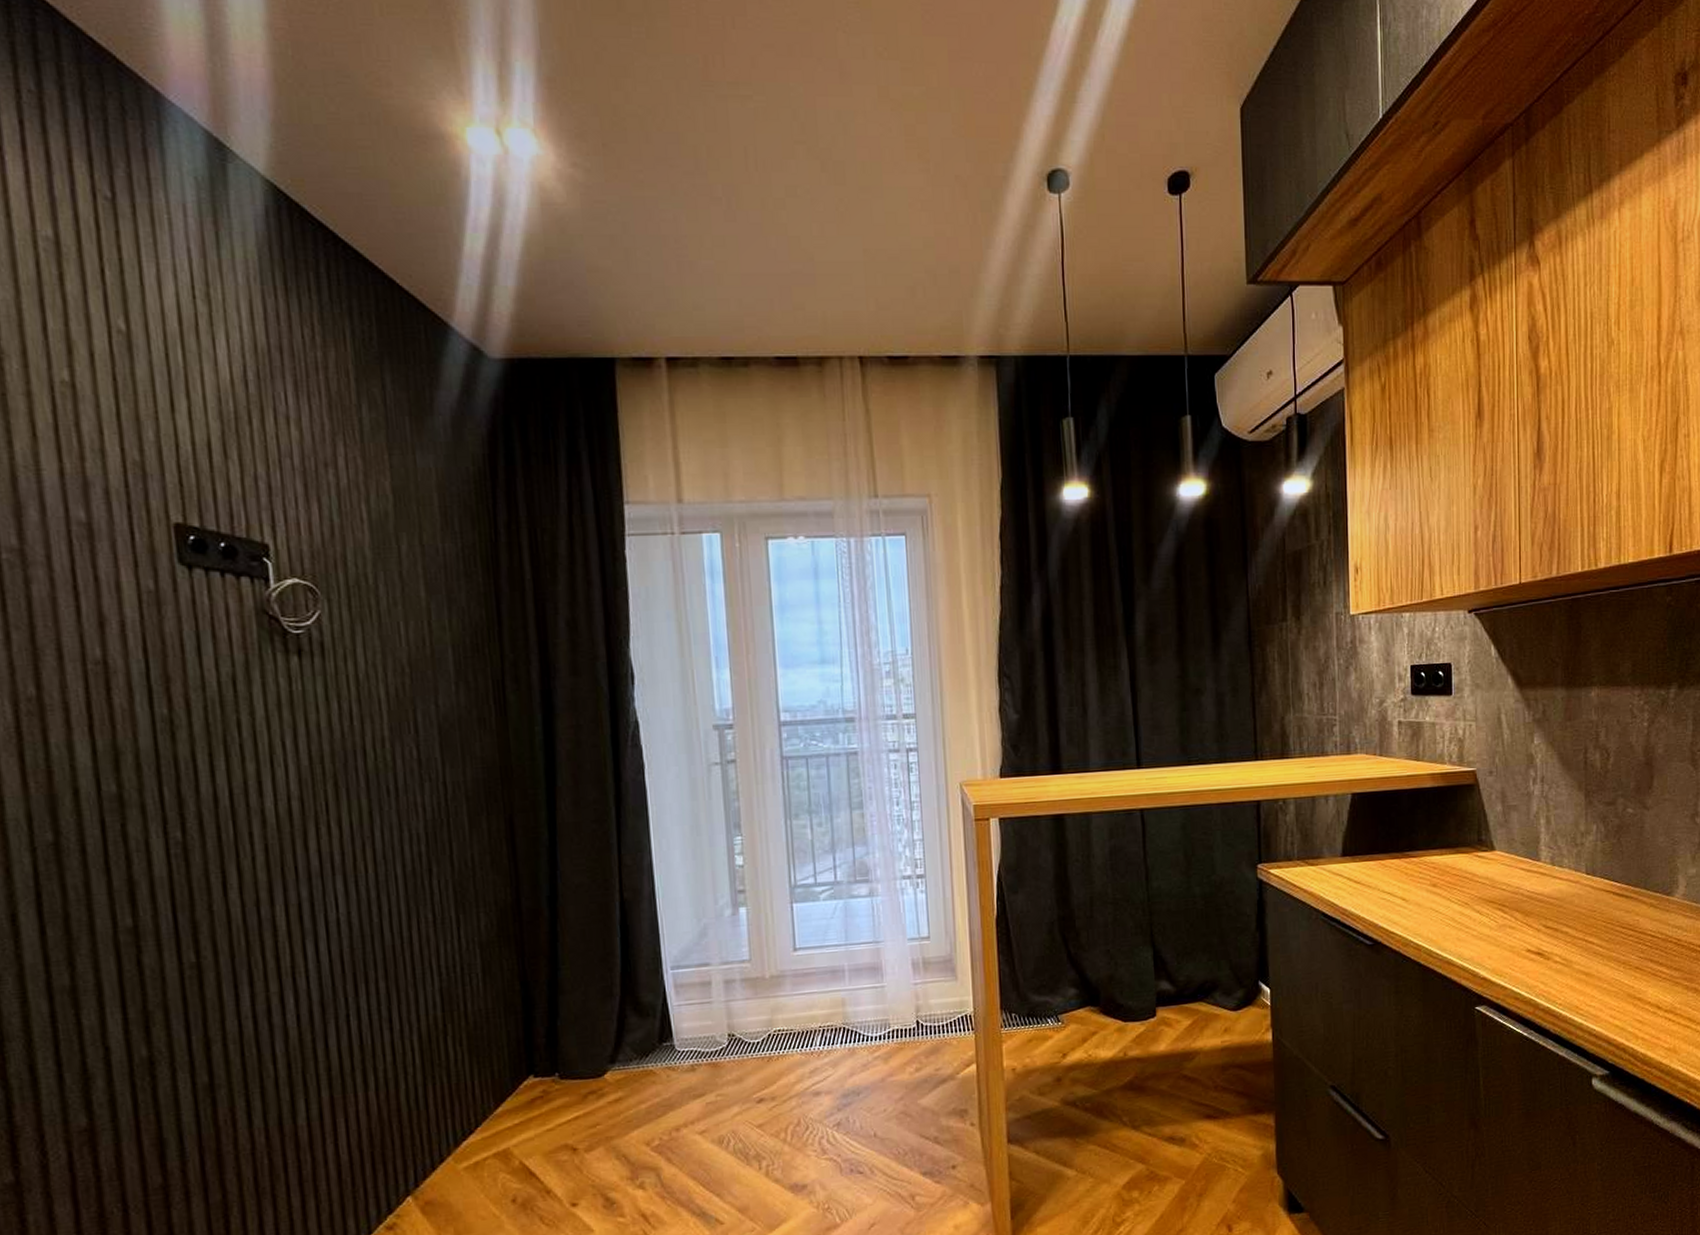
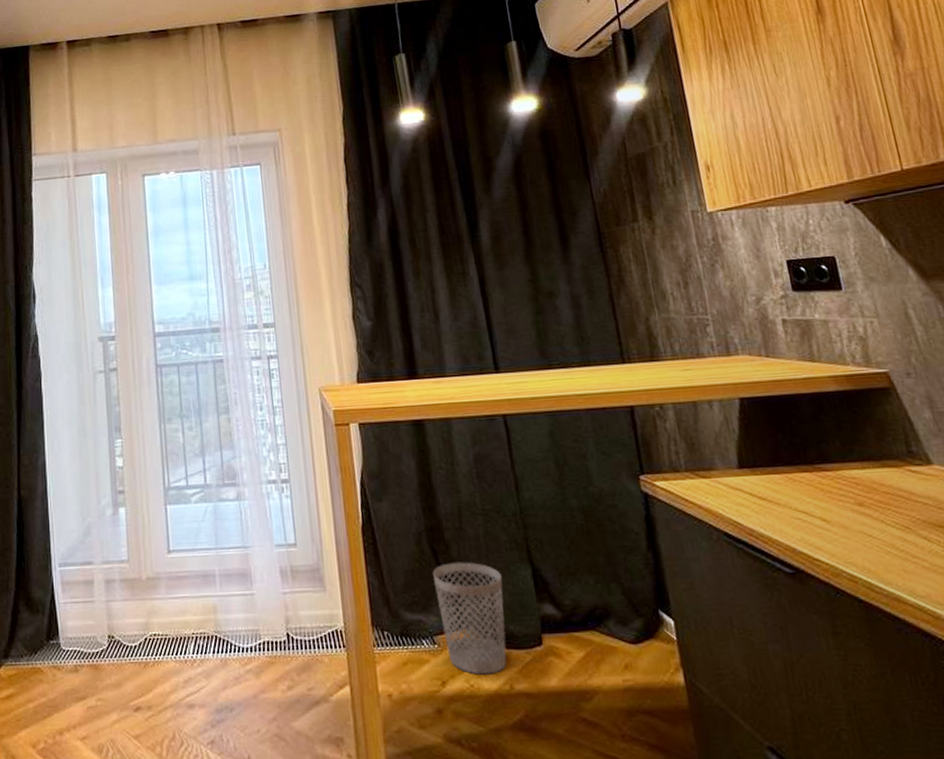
wastebasket: none [1061,947,1126,1046] -> present [432,562,507,675]

